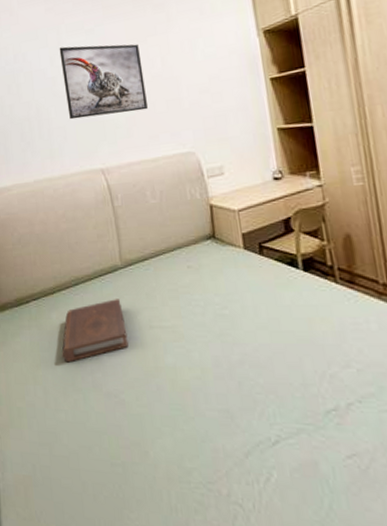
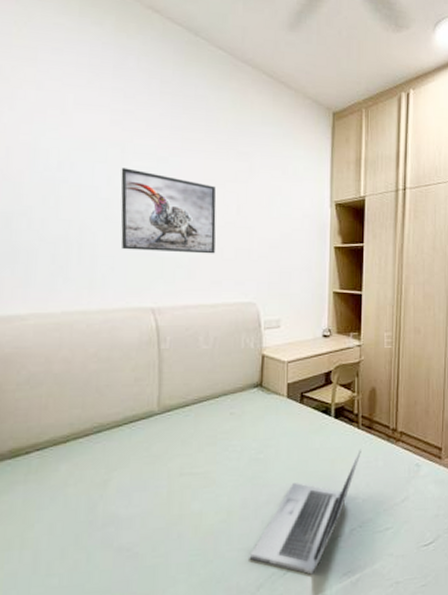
book: present [61,299,129,363] -> none [66,446,153,520]
laptop: none [232,307,345,451] -> present [250,449,361,575]

